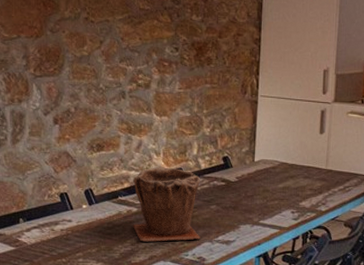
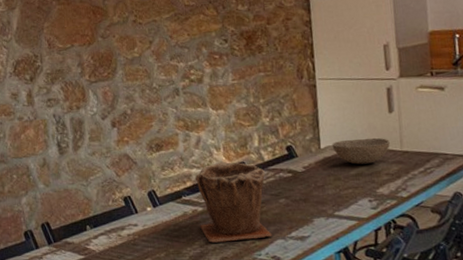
bowl: none [265,155,317,179] -> present [332,137,390,165]

